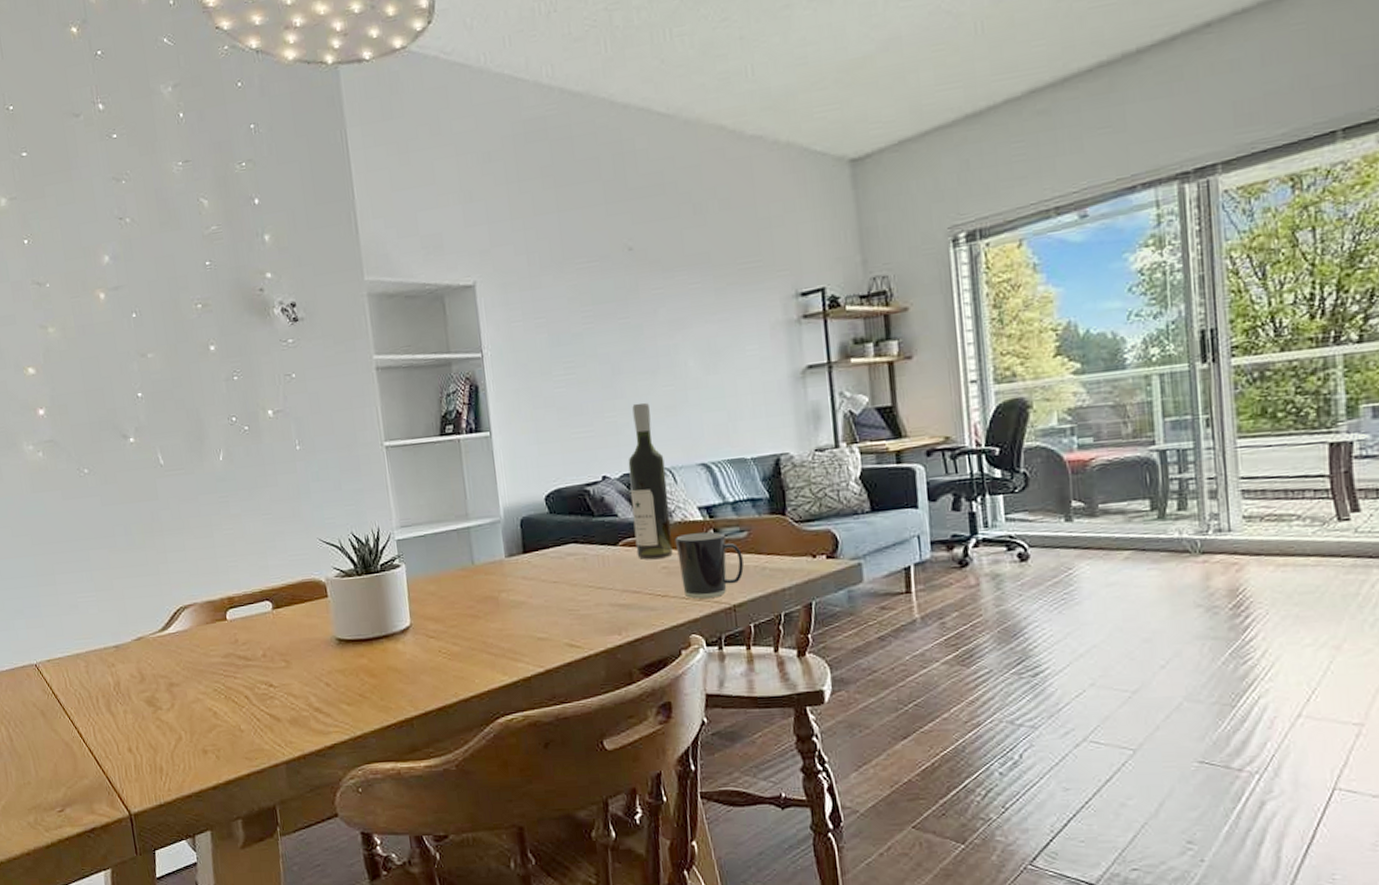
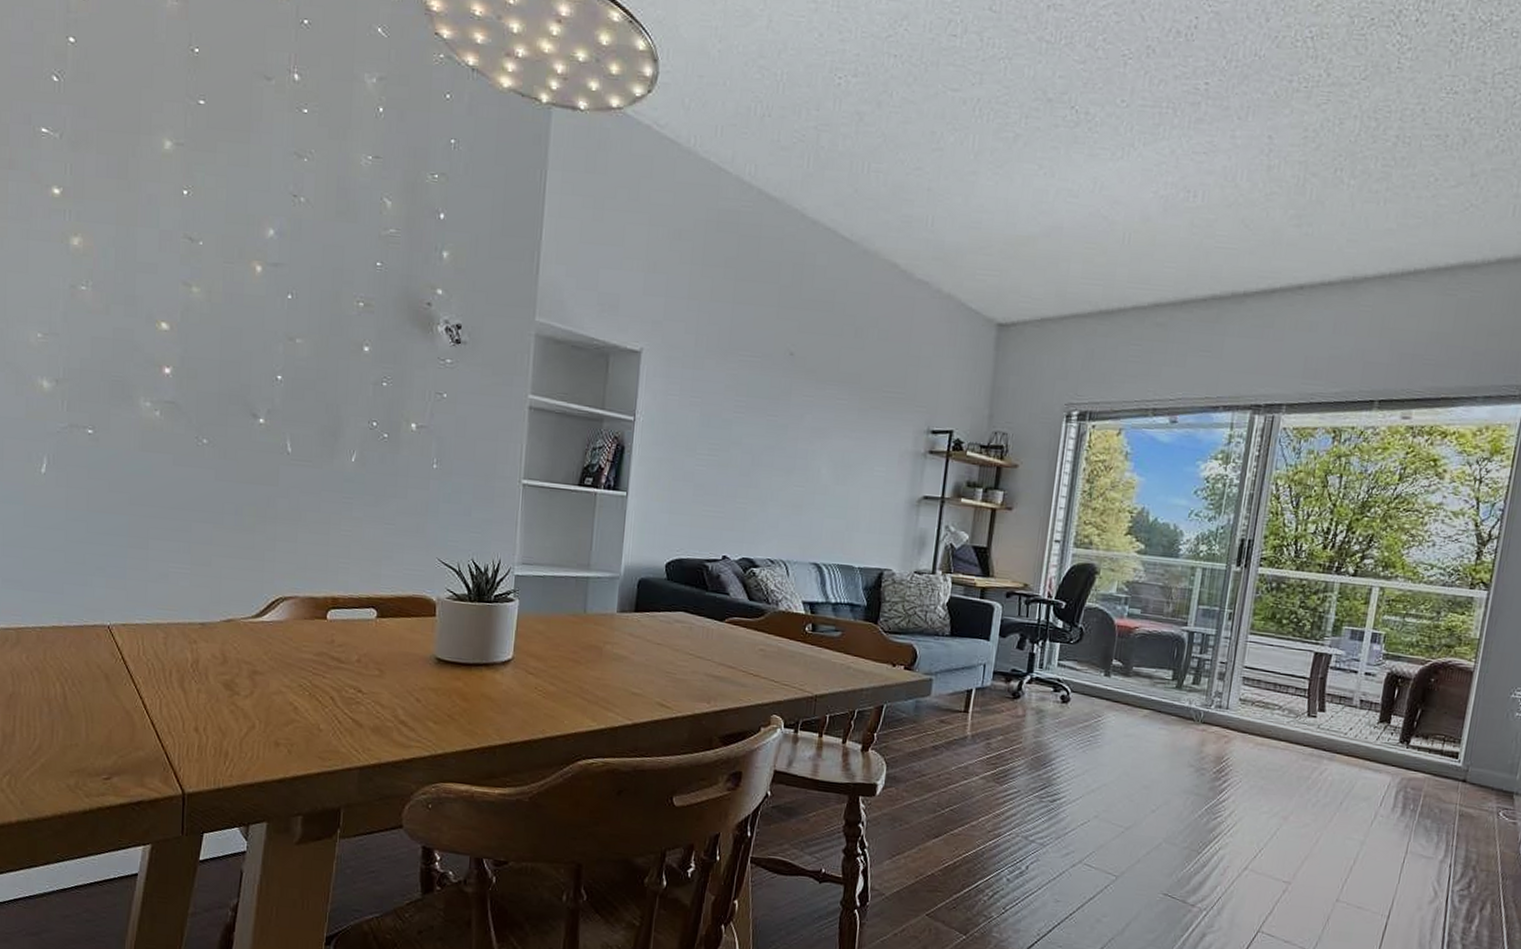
bottle: present [628,402,673,560] -> none [739,495,782,642]
mug: present [674,531,744,599] -> none [774,623,833,686]

